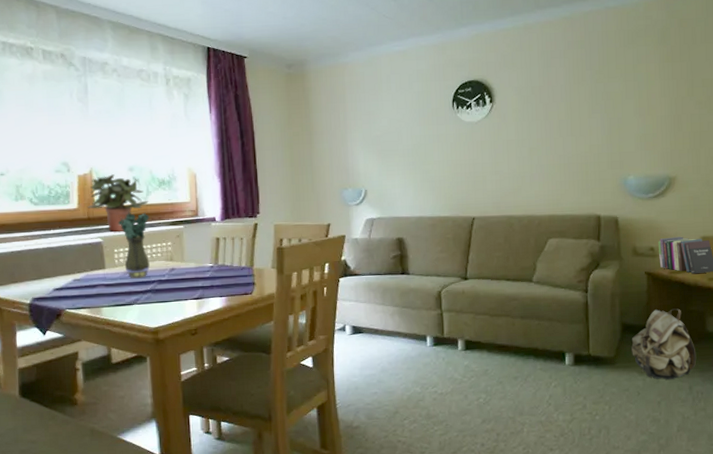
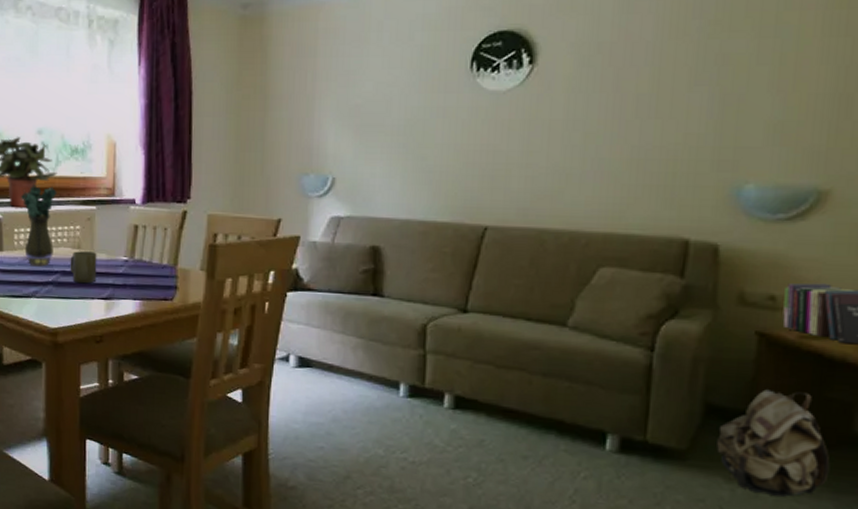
cup: none [164,262,188,289] -> present [70,251,97,284]

